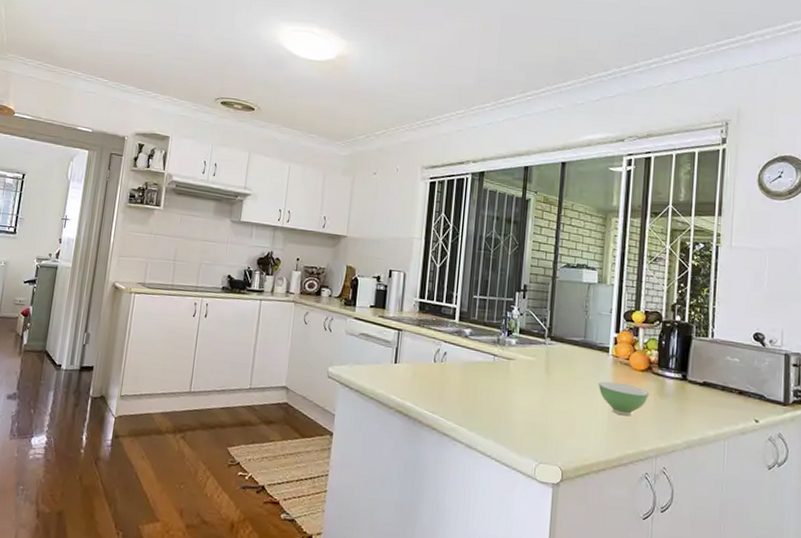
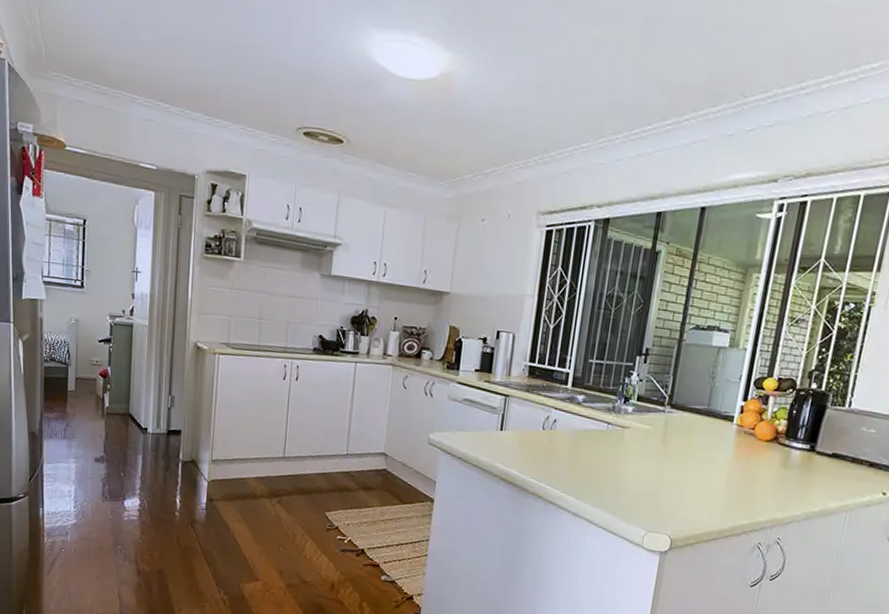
bowl: present [598,381,650,417] -> none [717,451,773,487]

